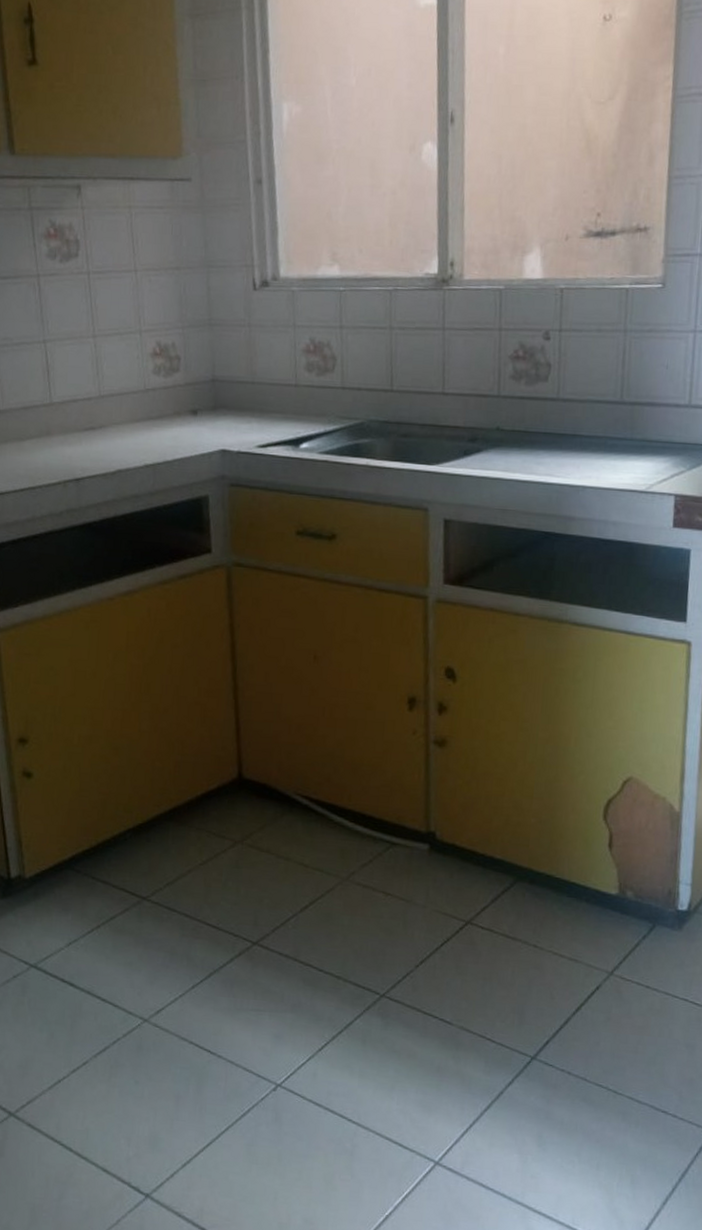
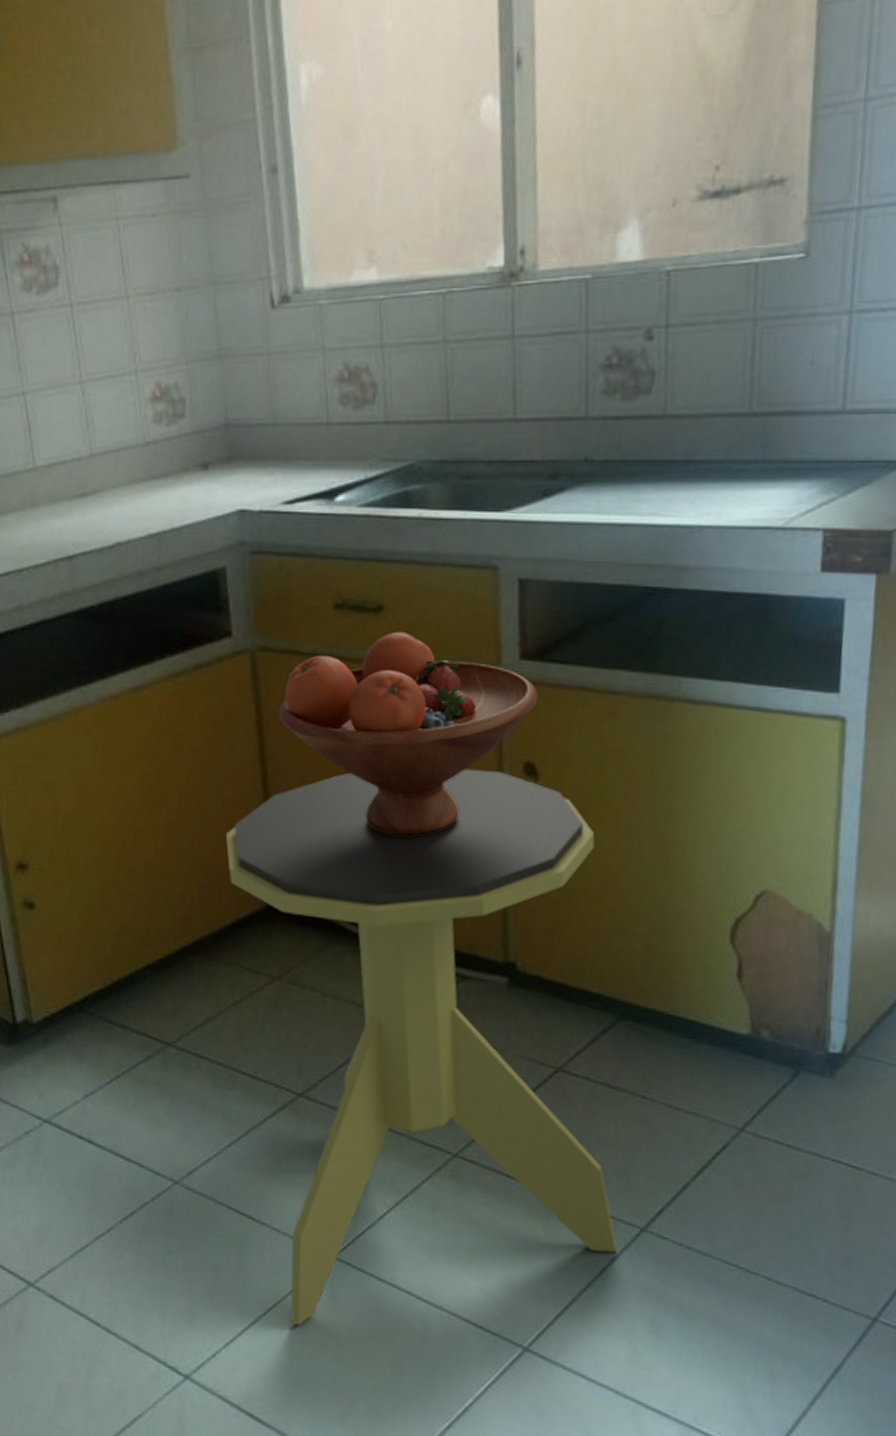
side table: none [199,671,512,1147] -> present [225,769,617,1326]
fruit bowl: none [248,556,458,725] -> present [278,631,539,836]

